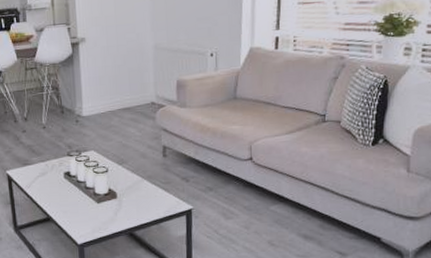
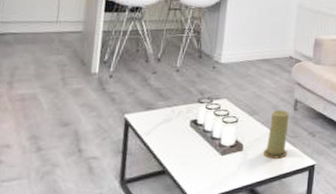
candle: none [137,157,163,205] -> present [263,109,290,159]

